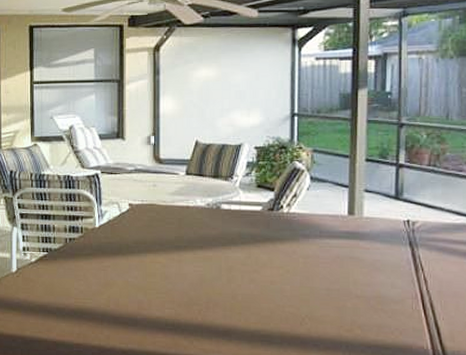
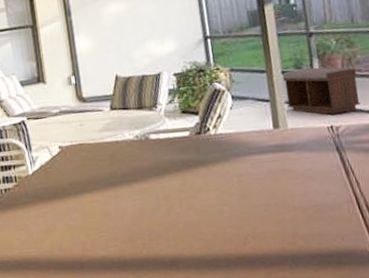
bench: none [365,159,442,209] -> present [282,66,361,115]

